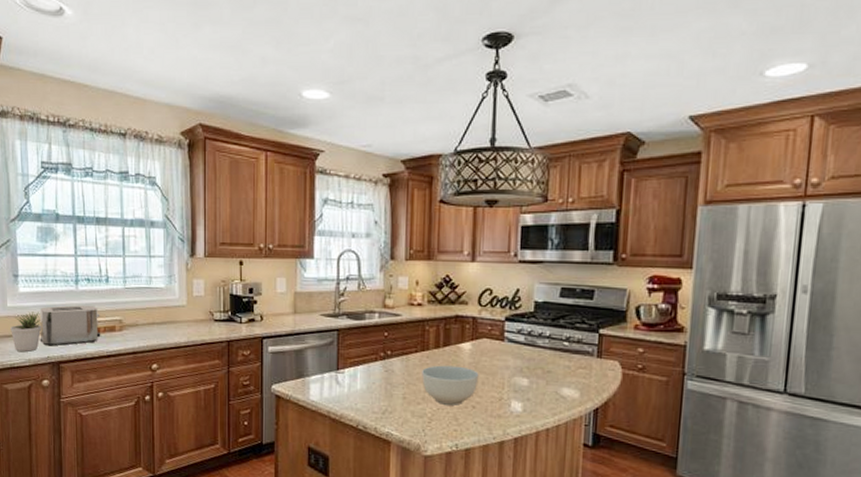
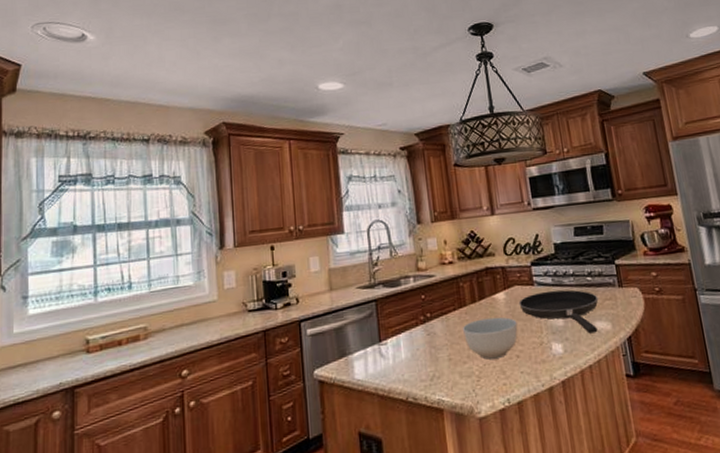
potted plant: present [10,312,42,352] -> none [16,333,54,383]
toaster: present [40,305,101,346] -> none [51,316,123,371]
frying pan: none [484,349,572,399] -> present [518,289,599,334]

